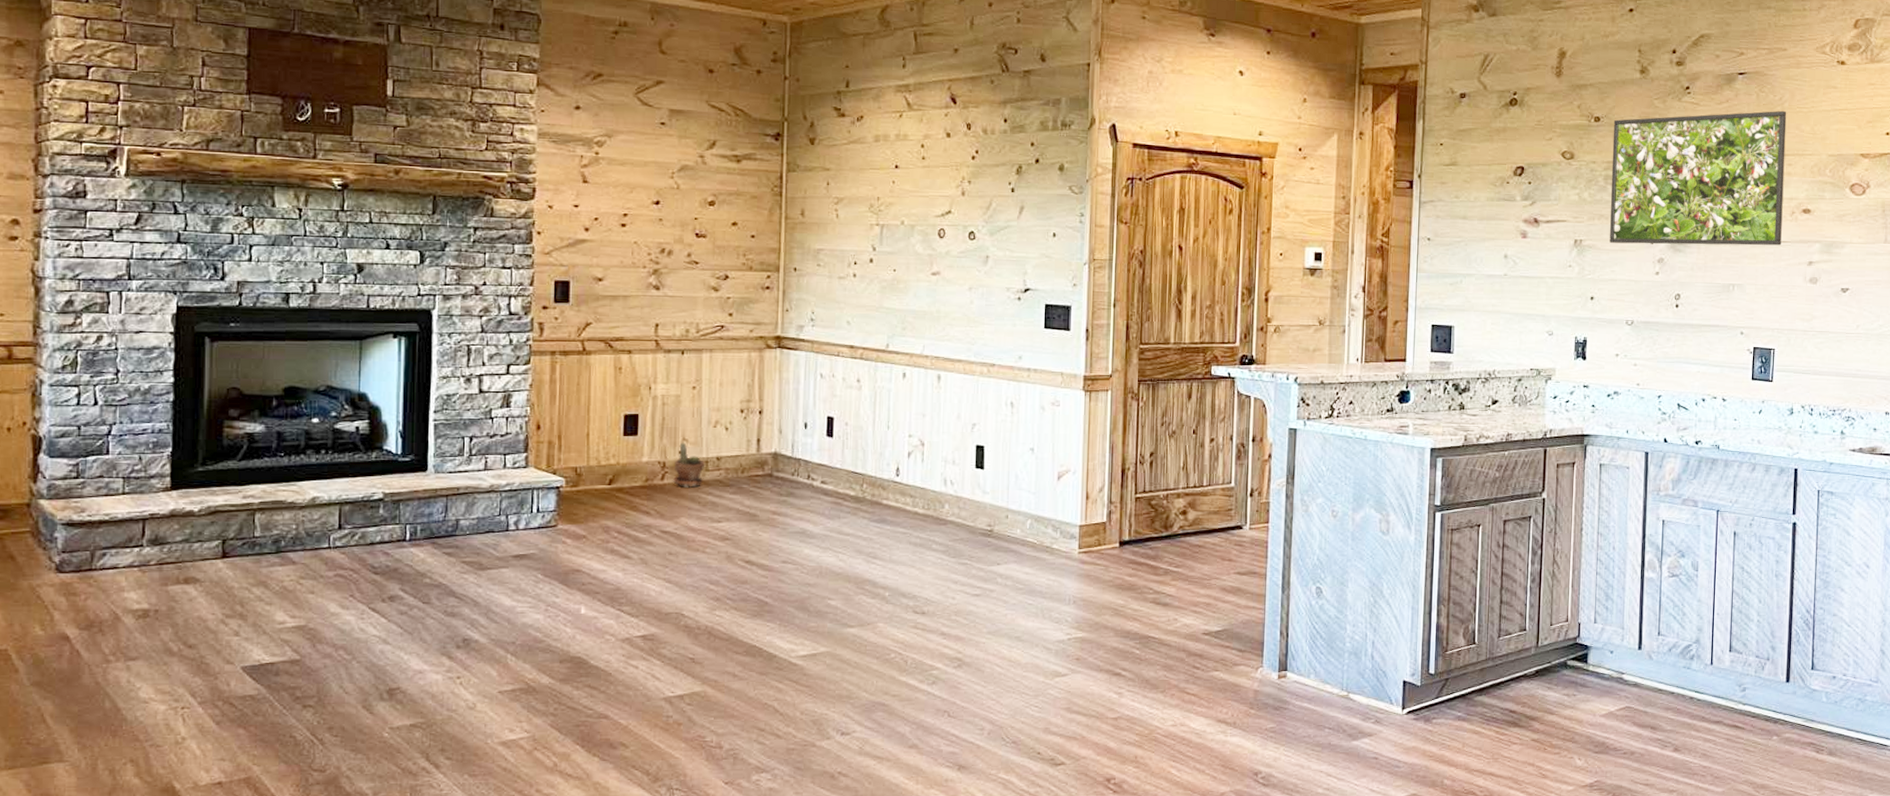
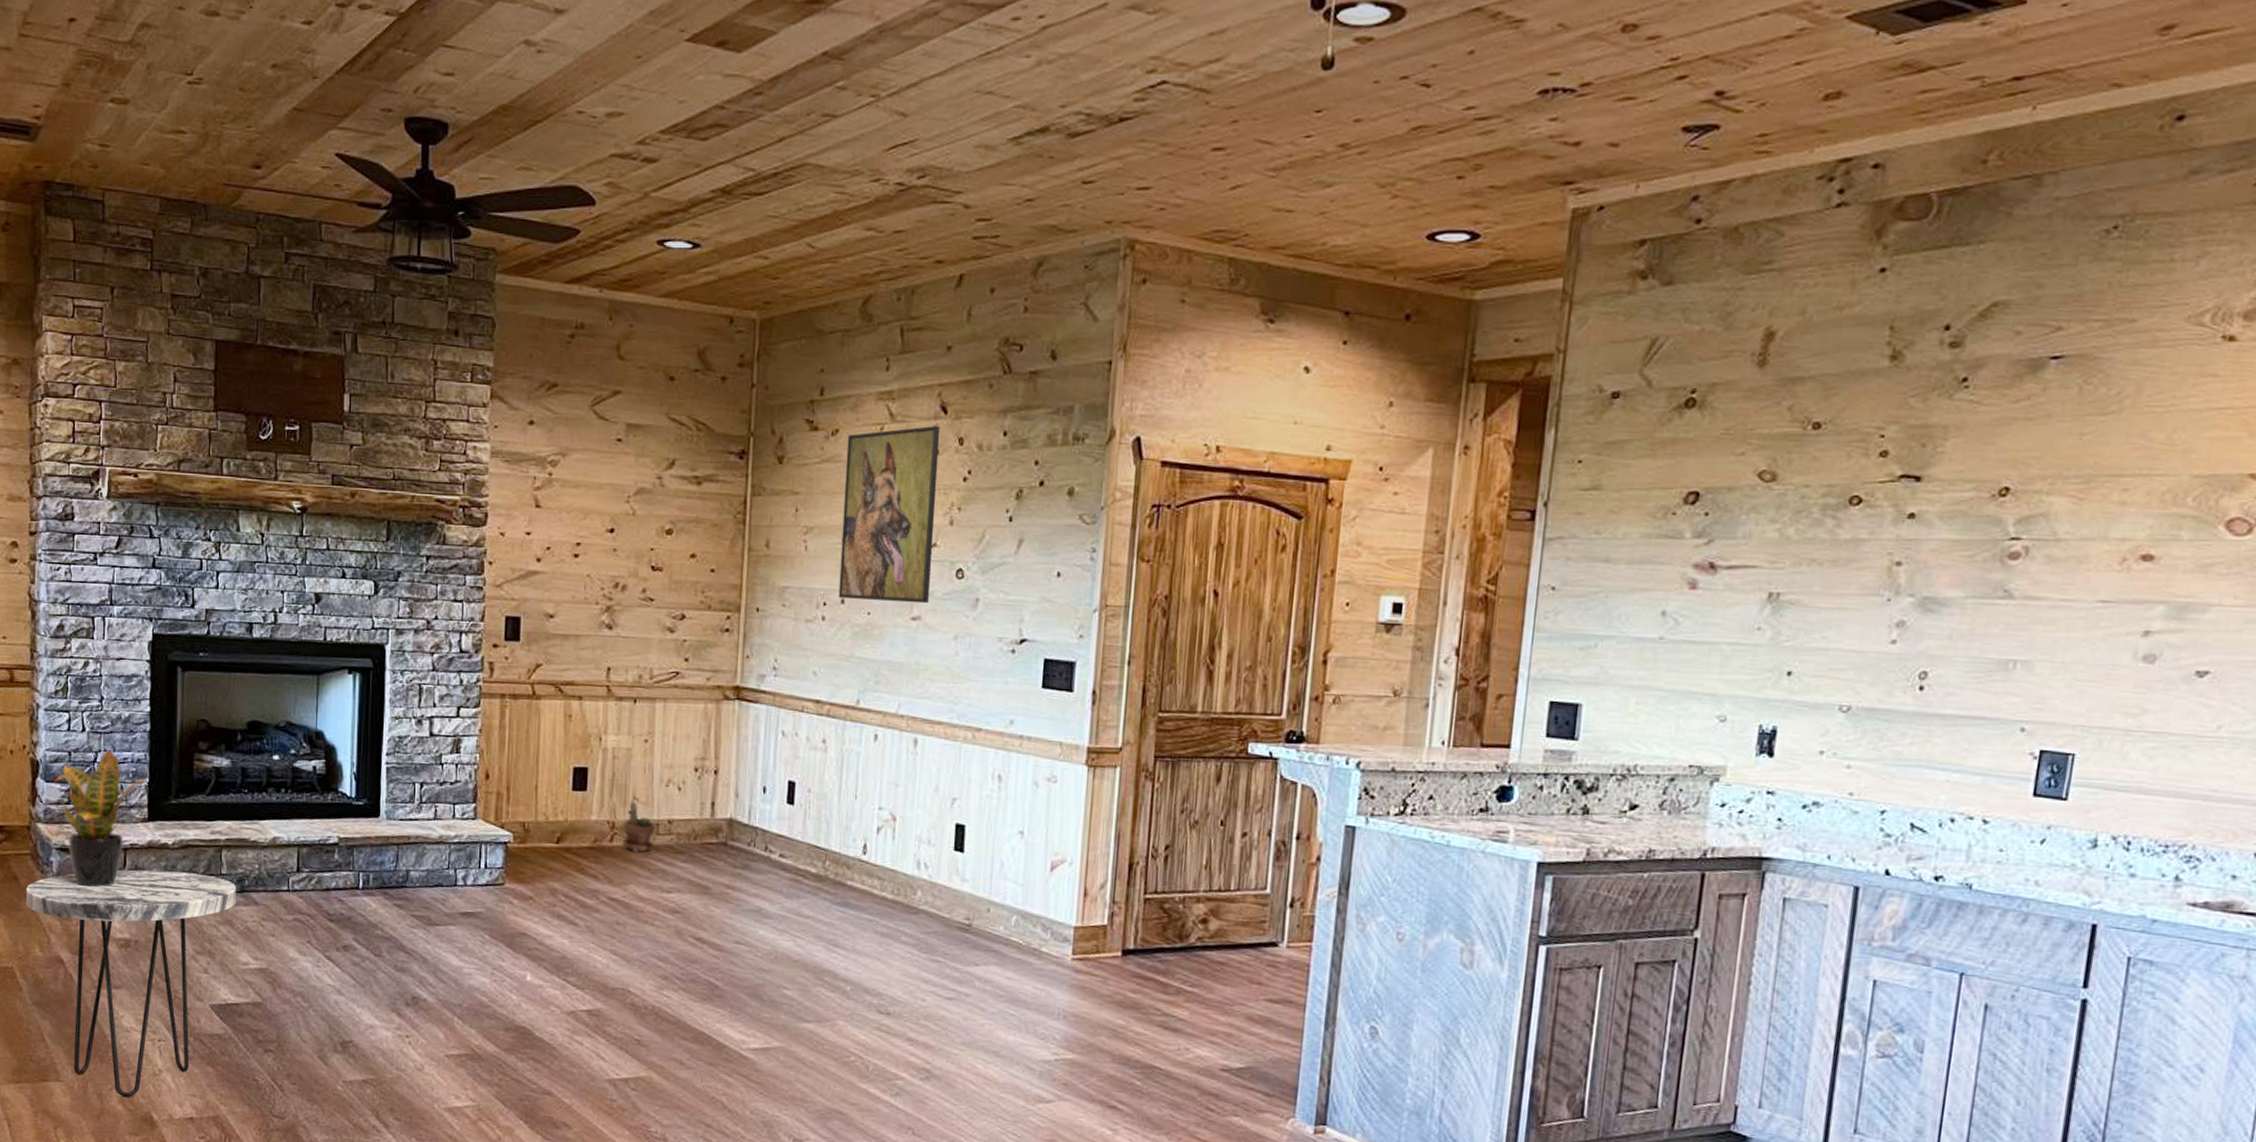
side table: none [25,538,271,770] -> present [26,870,236,1098]
potted plant: none [59,421,170,561] -> present [54,749,148,888]
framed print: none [867,114,951,261] -> present [838,426,941,604]
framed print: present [1610,110,1787,246] -> none [1822,410,2128,607]

